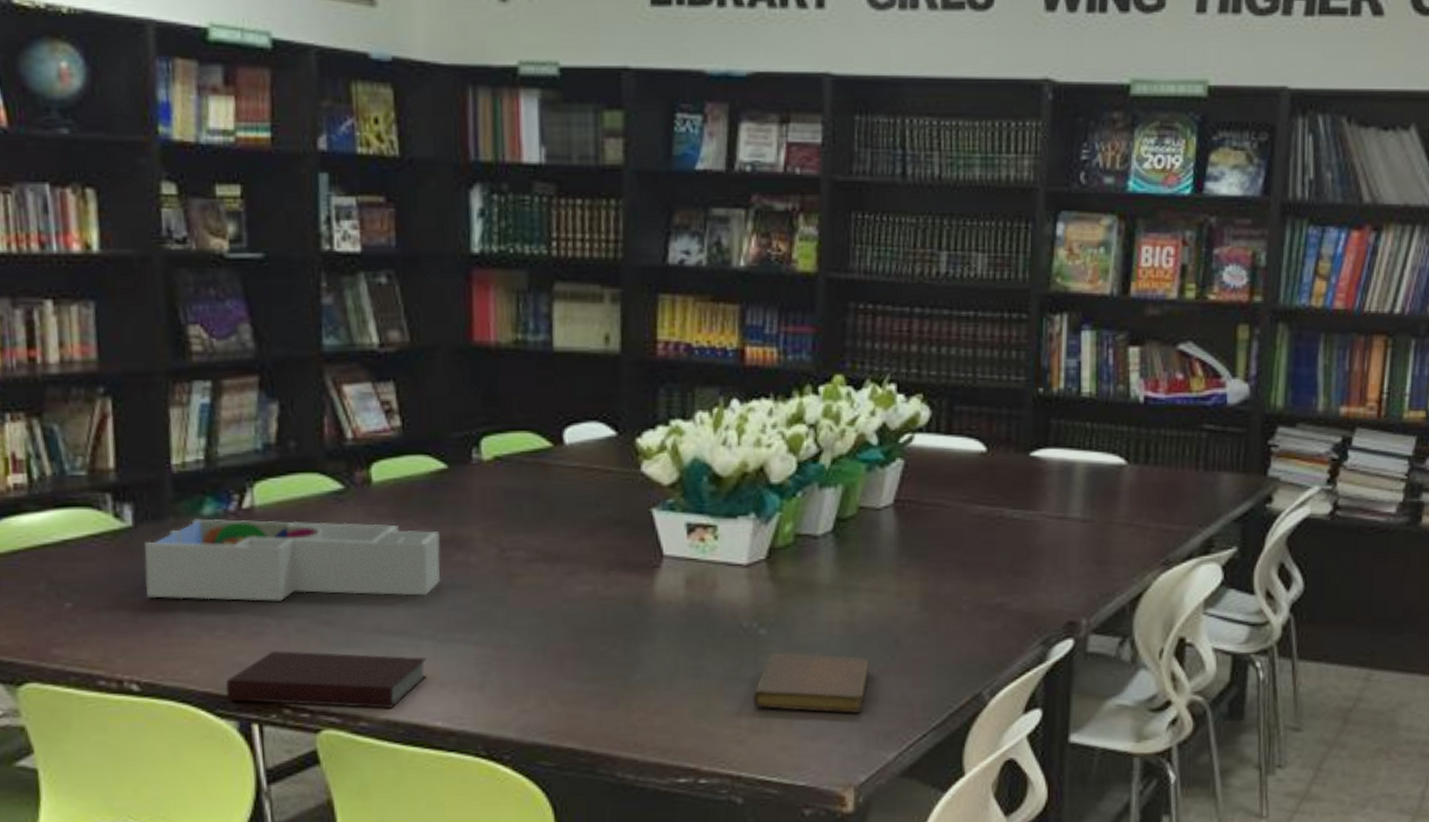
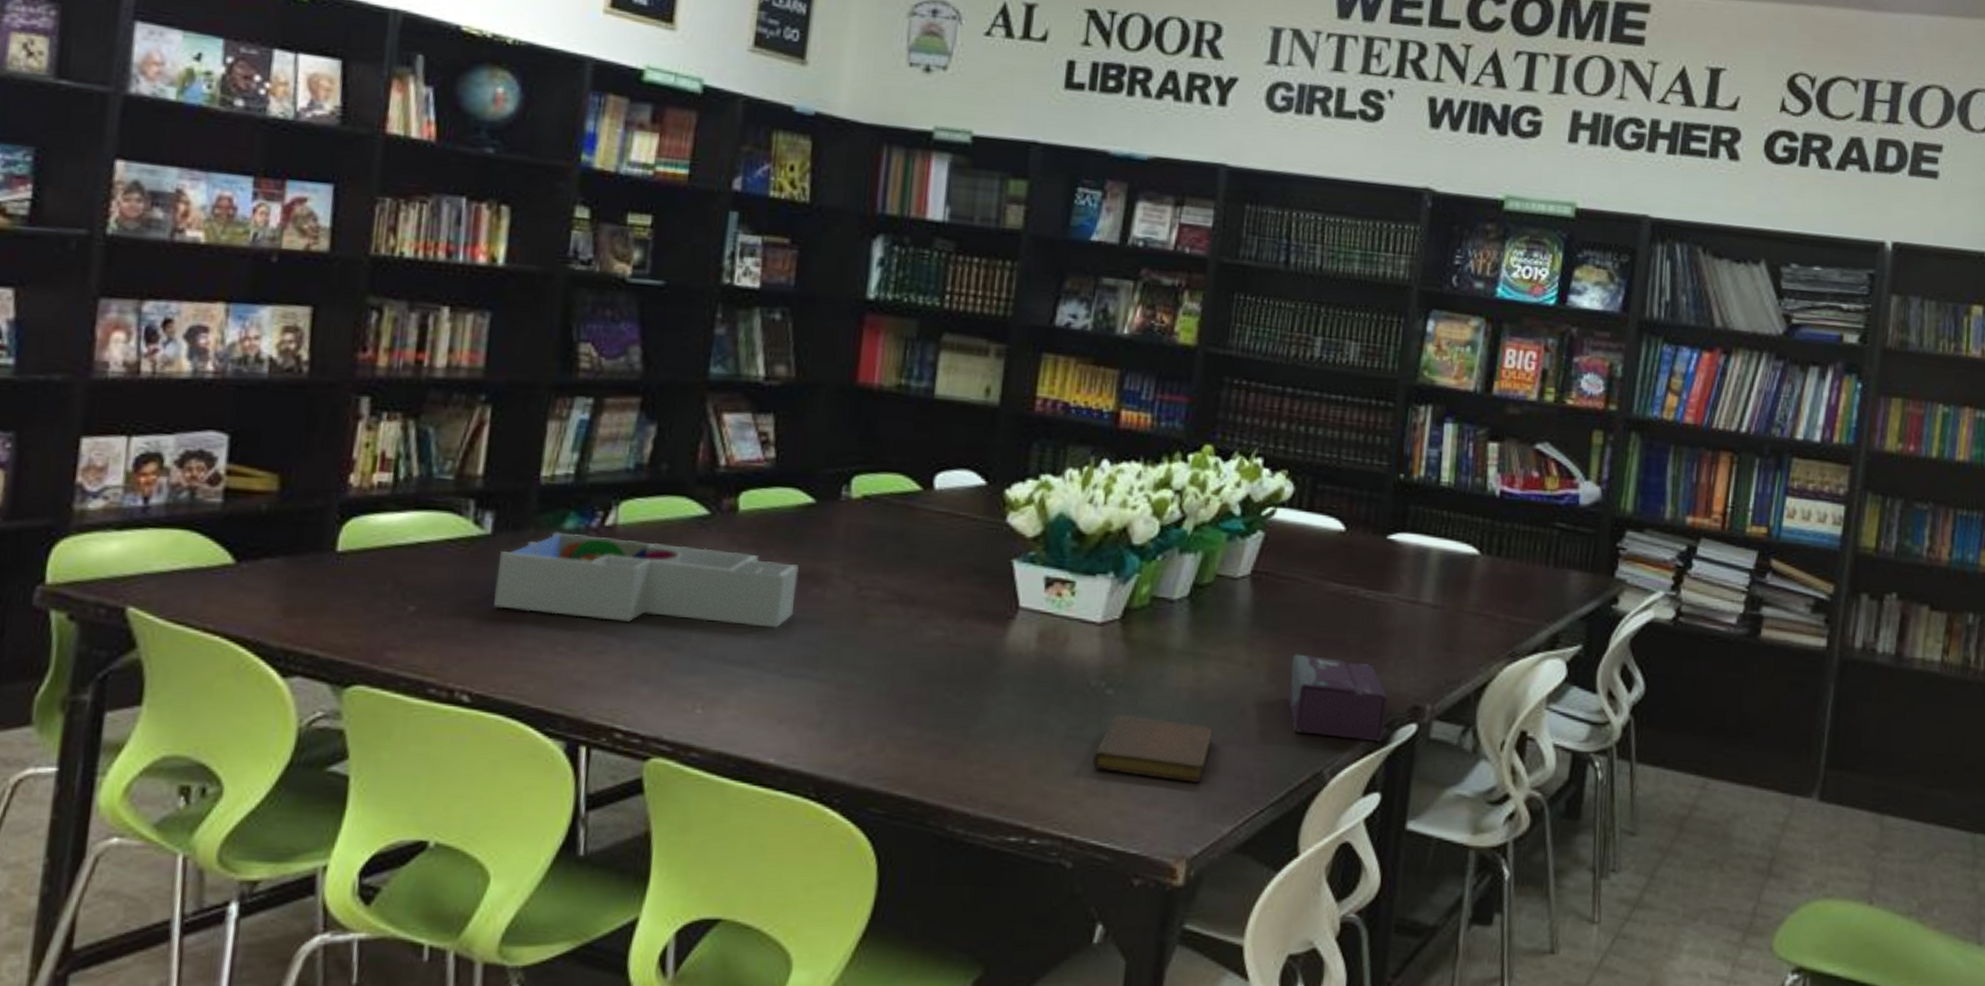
notebook: present [226,650,427,708] -> none [558,671,768,740]
tissue box: none [940,579,1043,660] -> present [1287,654,1388,742]

